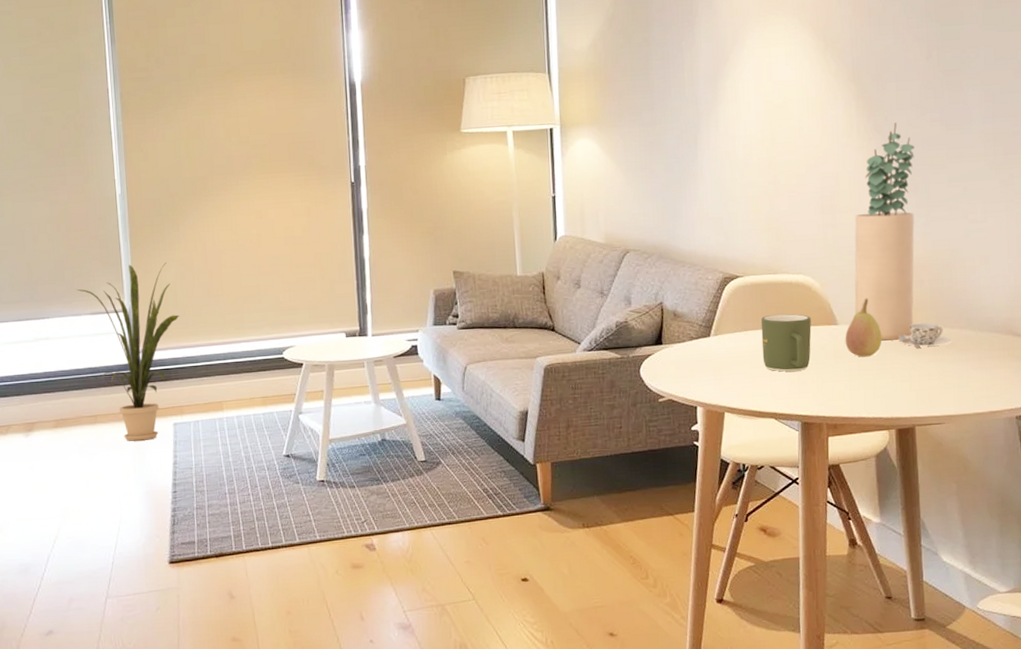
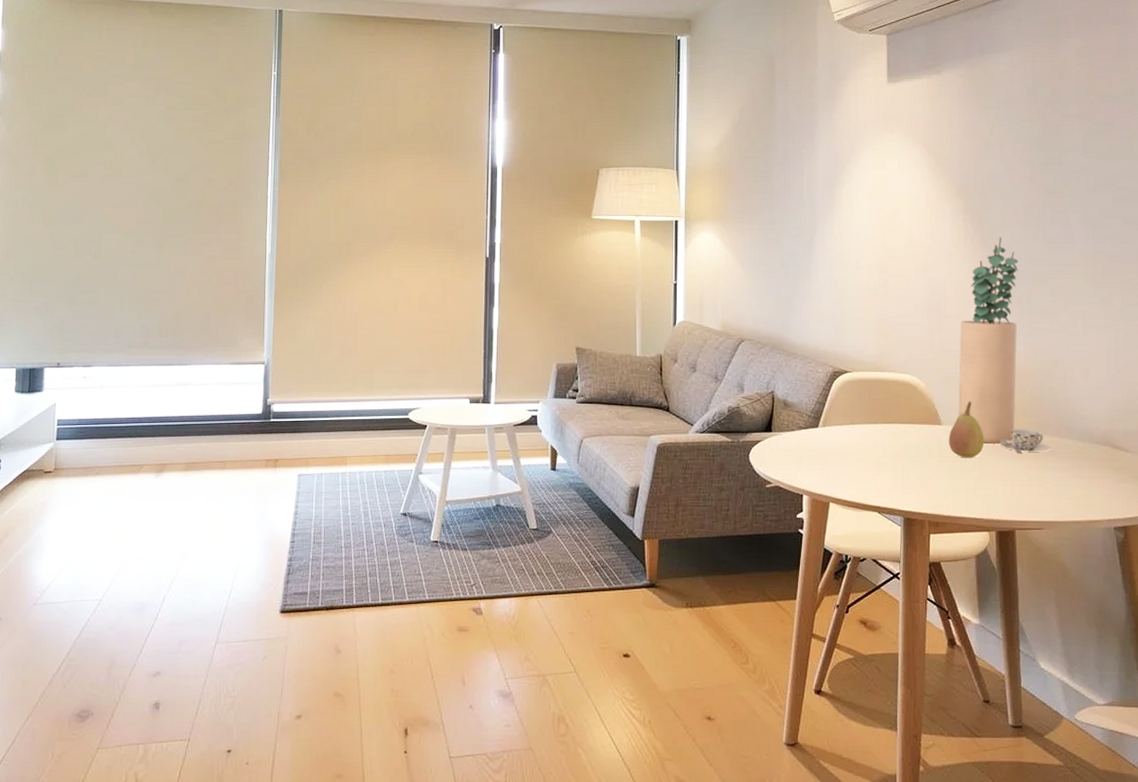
house plant: present [77,262,180,441] -> none [220,319,314,489]
mug: present [760,314,812,372] -> none [867,411,916,467]

